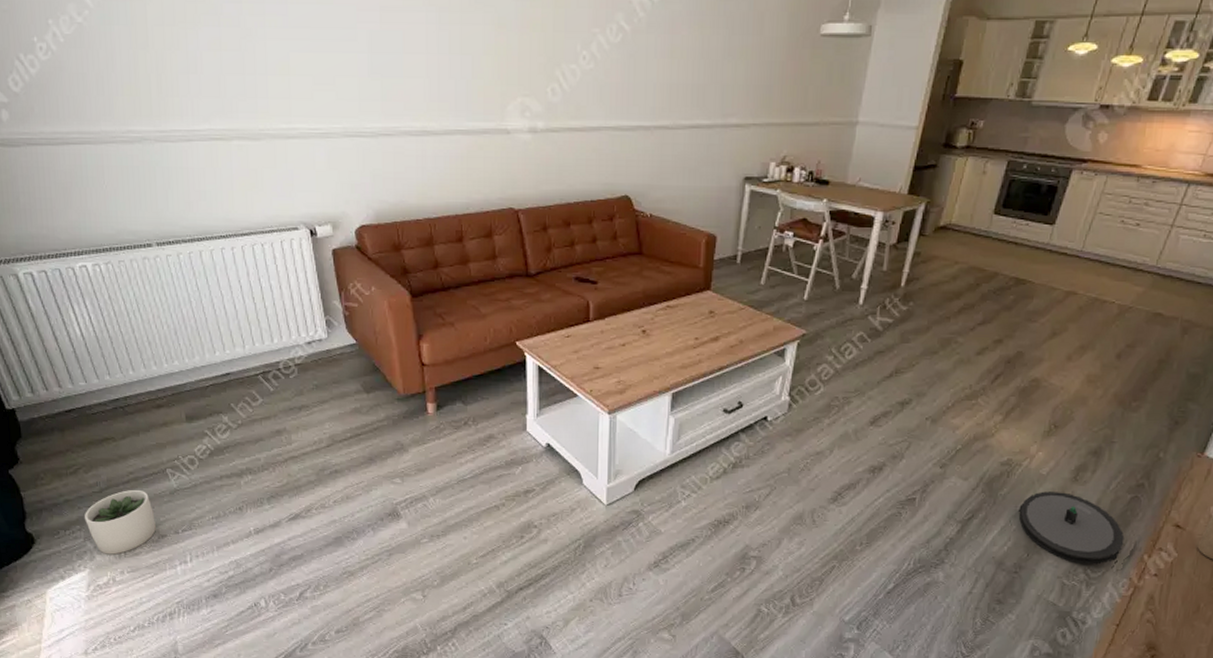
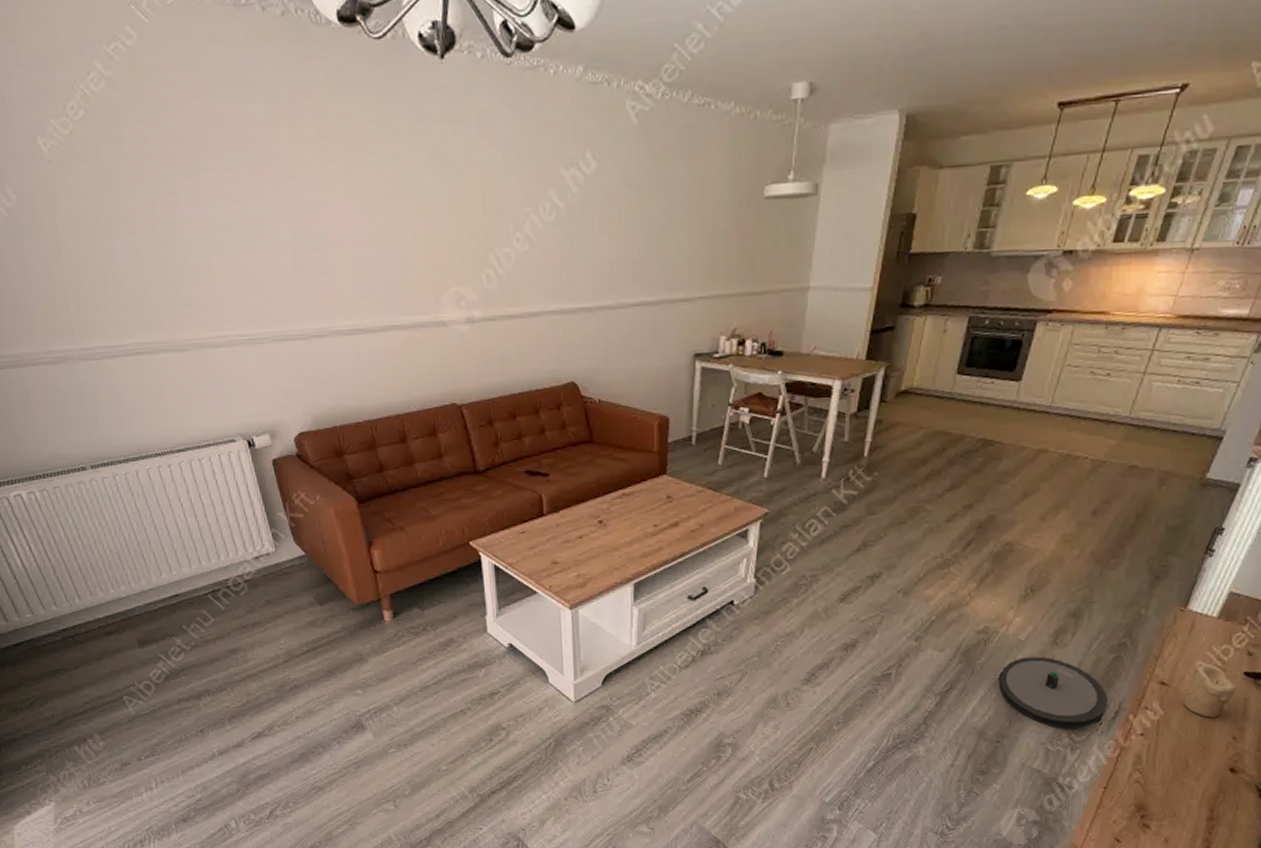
planter: present [84,489,156,555] -> none [43,719,118,786]

